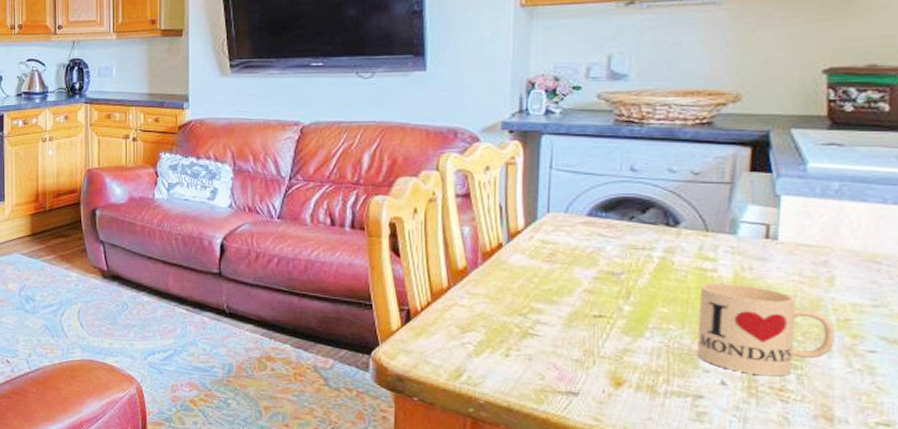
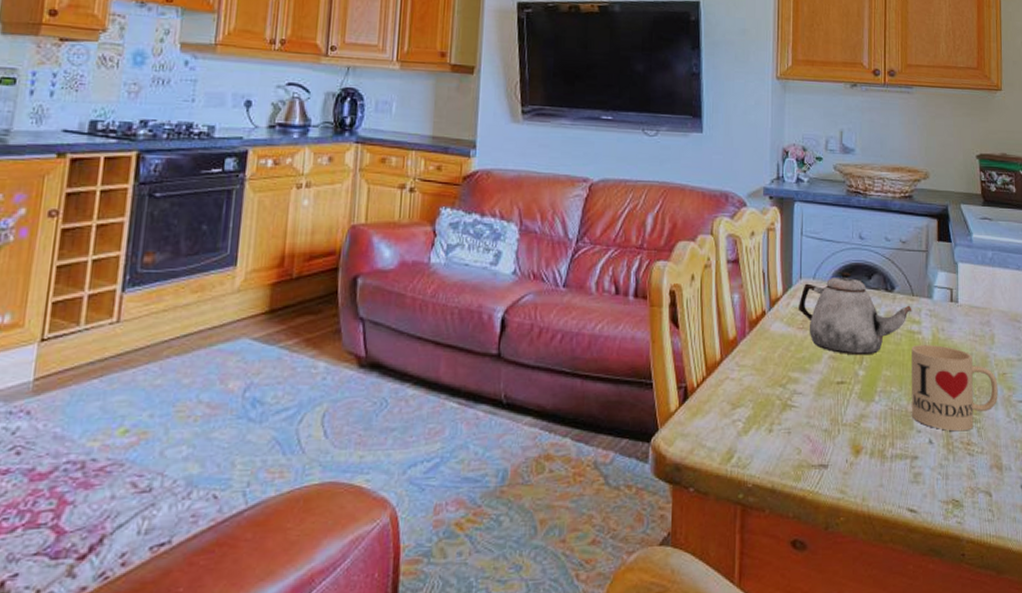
teapot: none [545,206,705,291] -> present [799,272,912,356]

